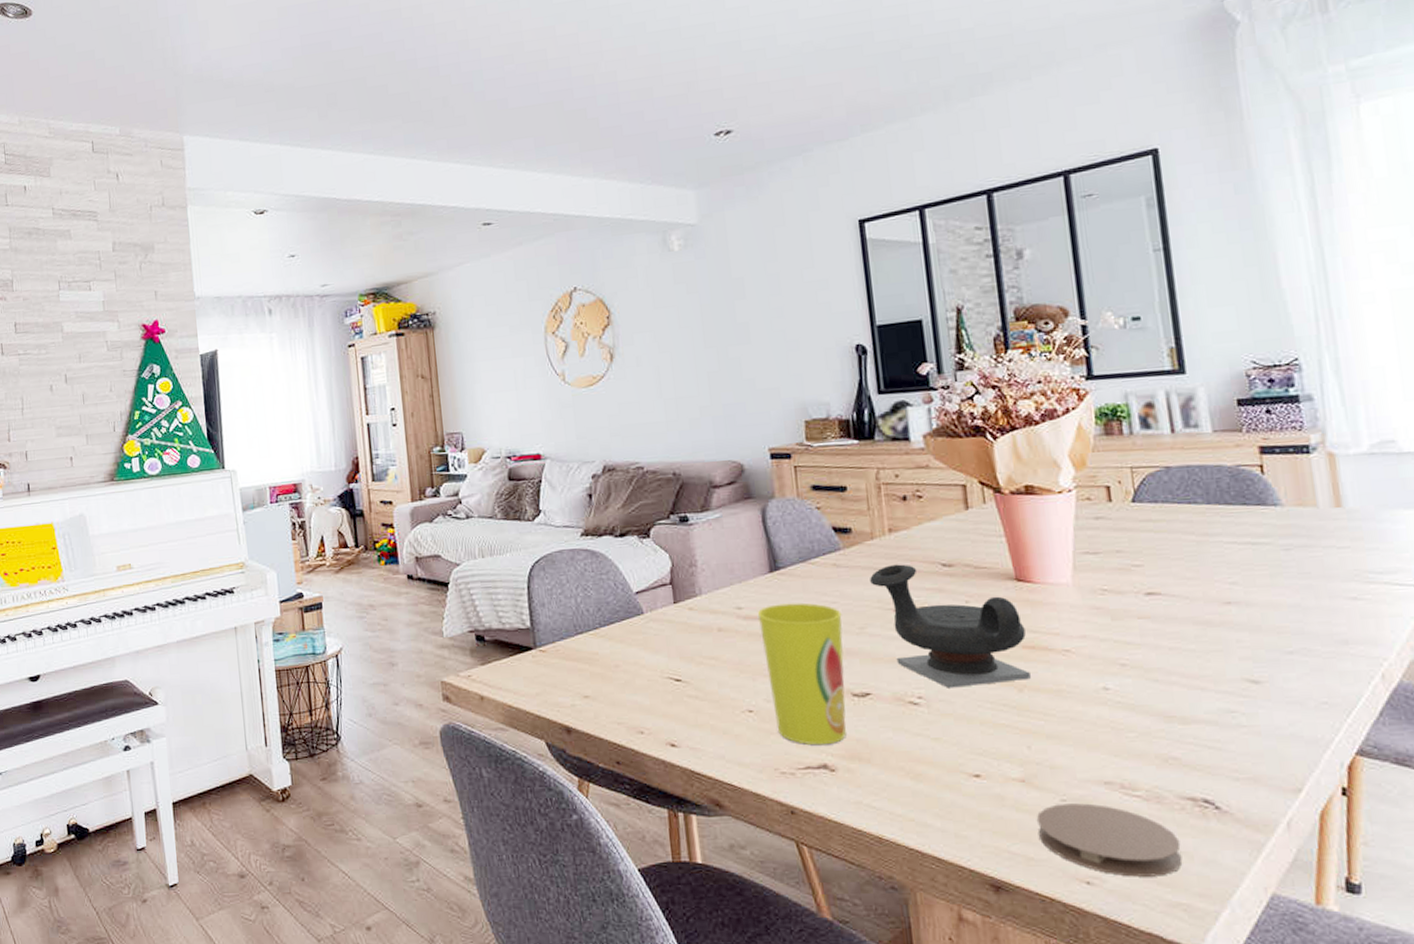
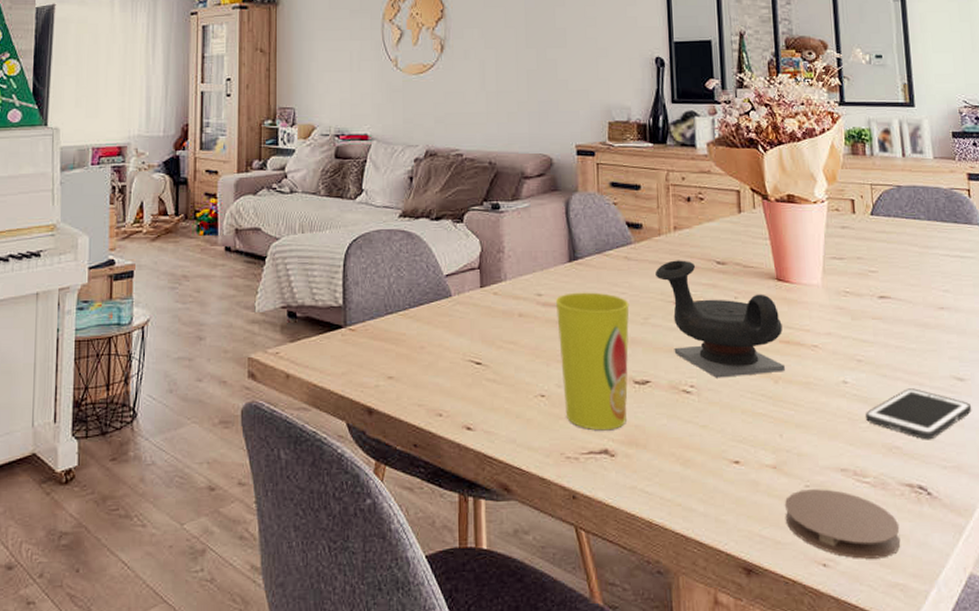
cell phone: none [1132,693,1271,750] -> present [865,388,972,440]

